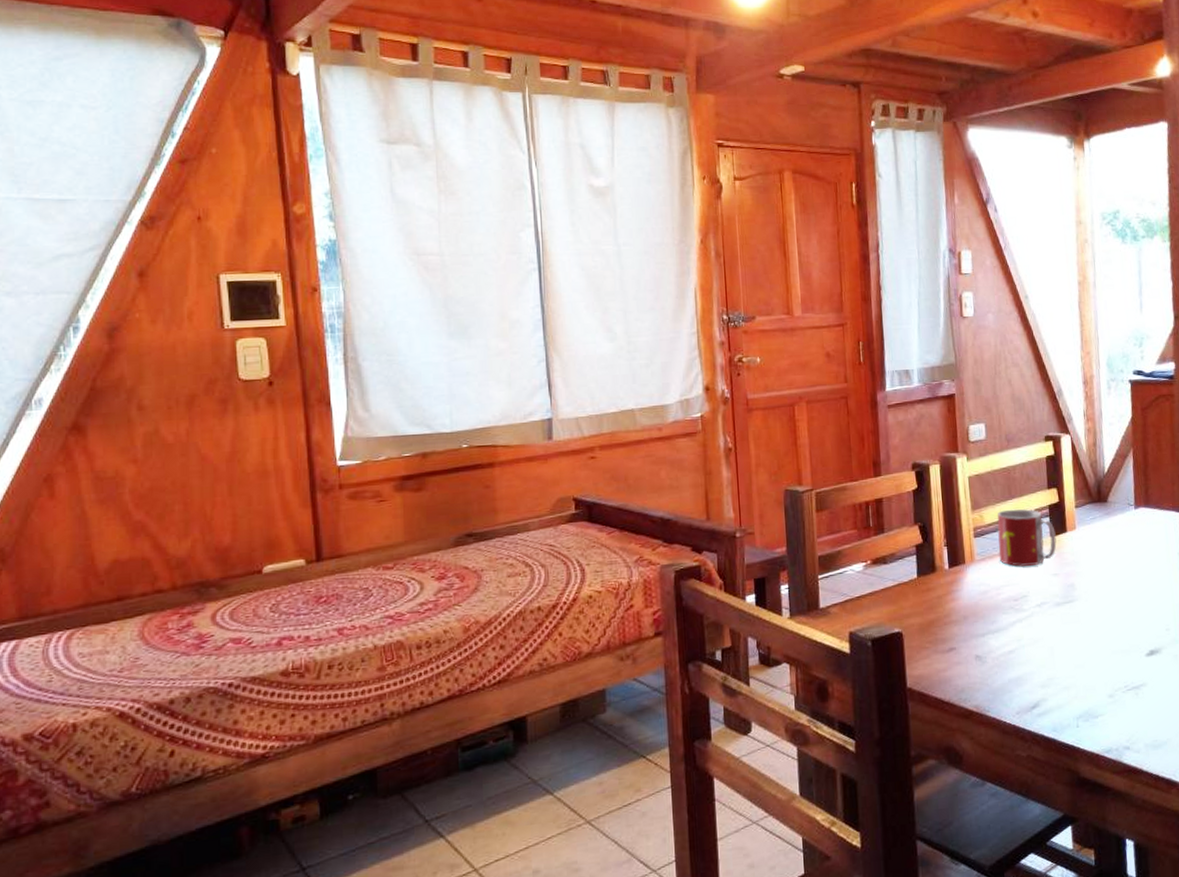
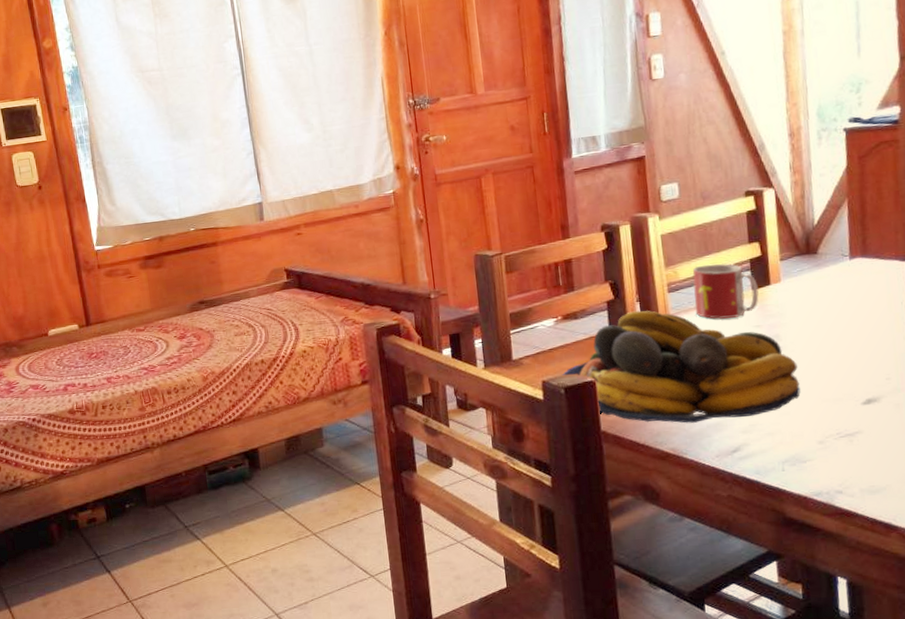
fruit bowl: none [870,555,1093,678] -> present [563,310,801,423]

